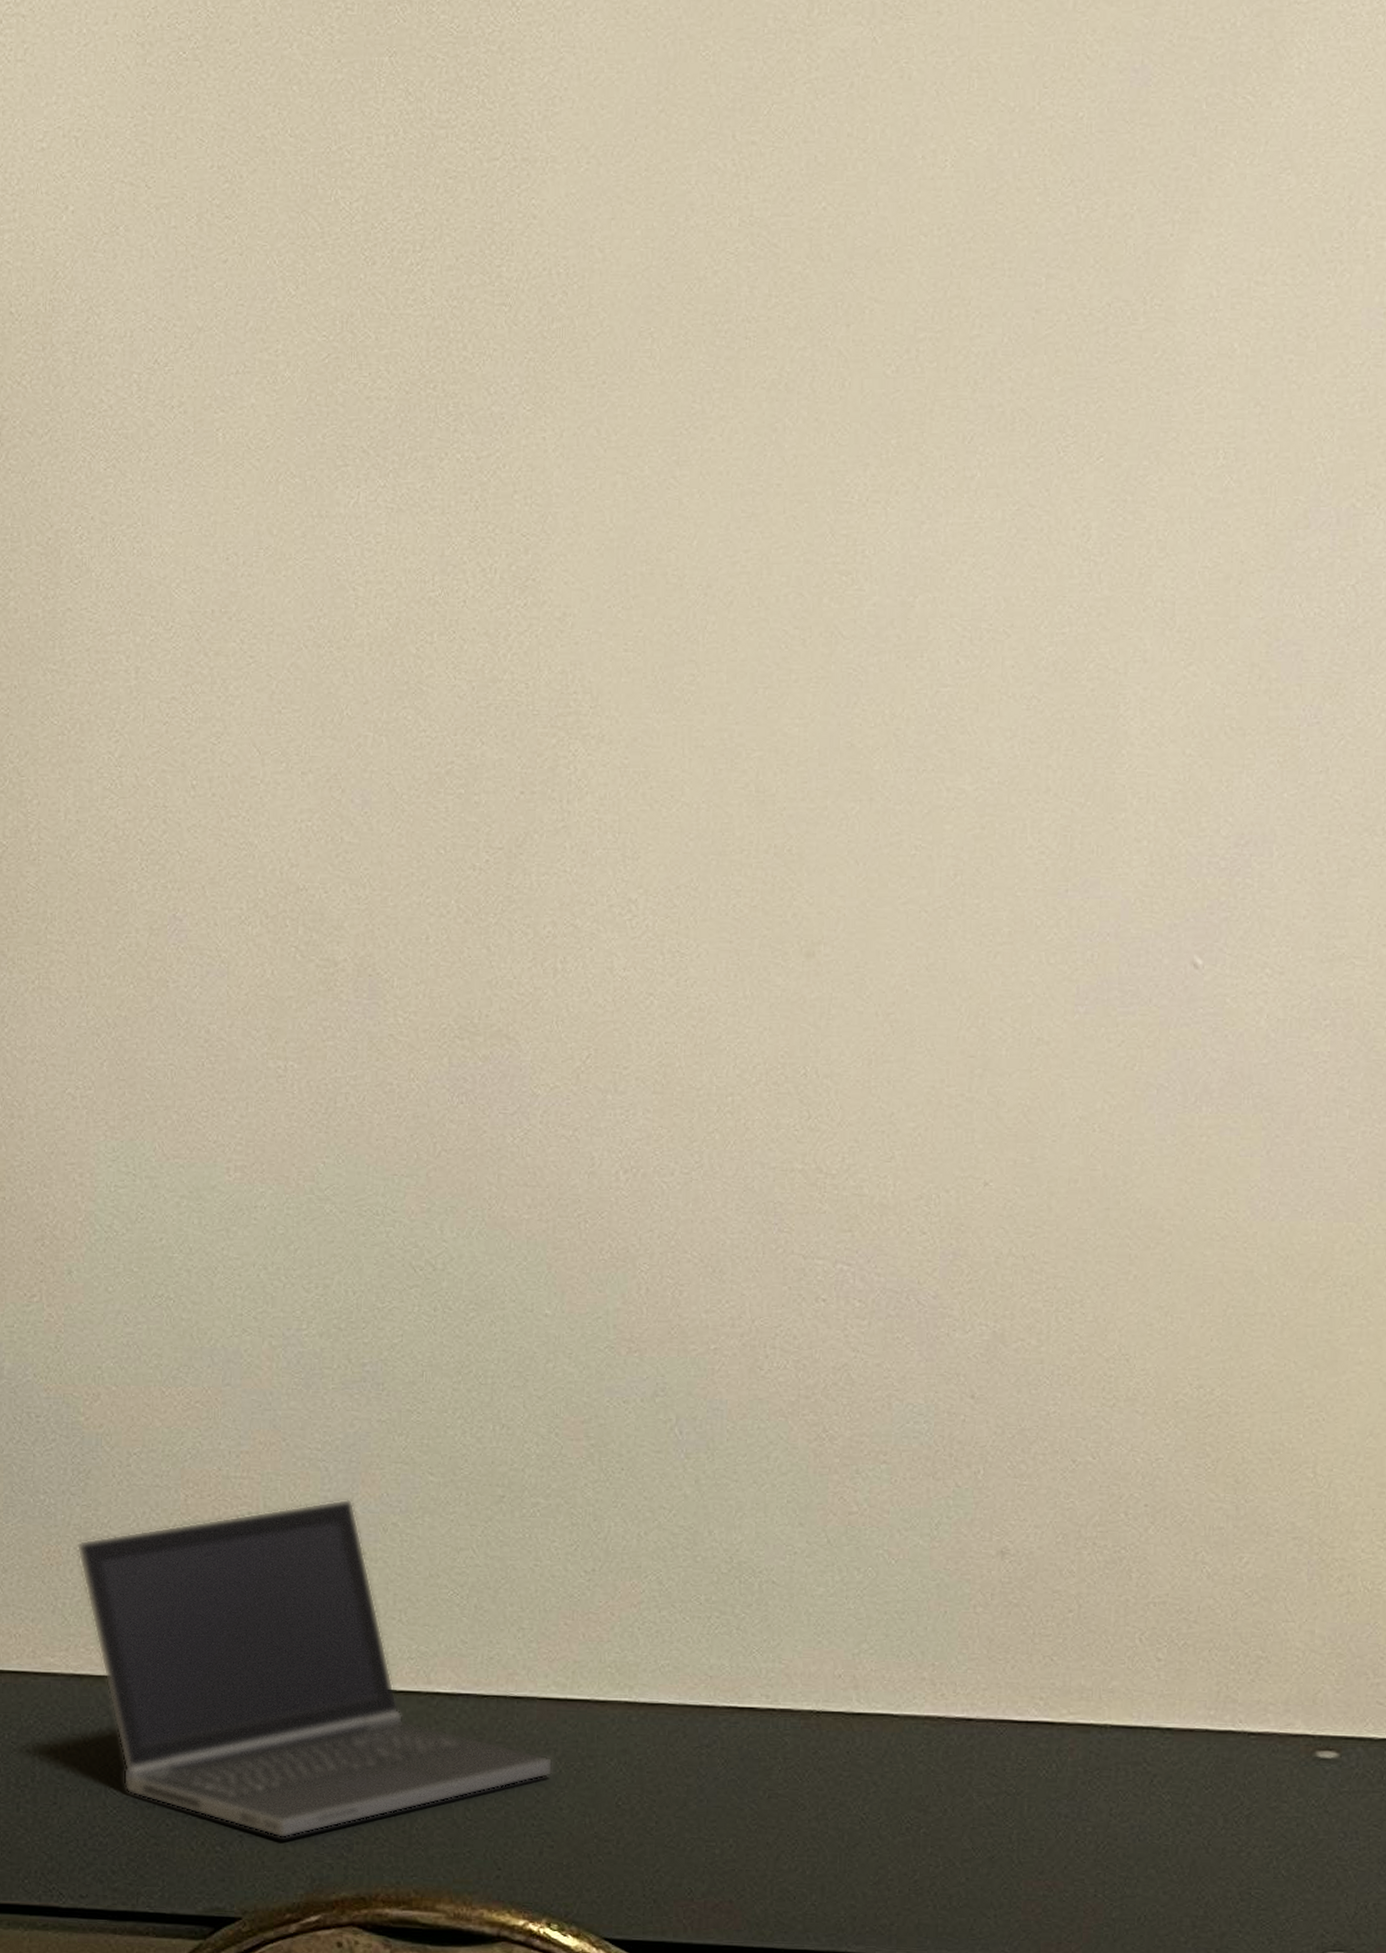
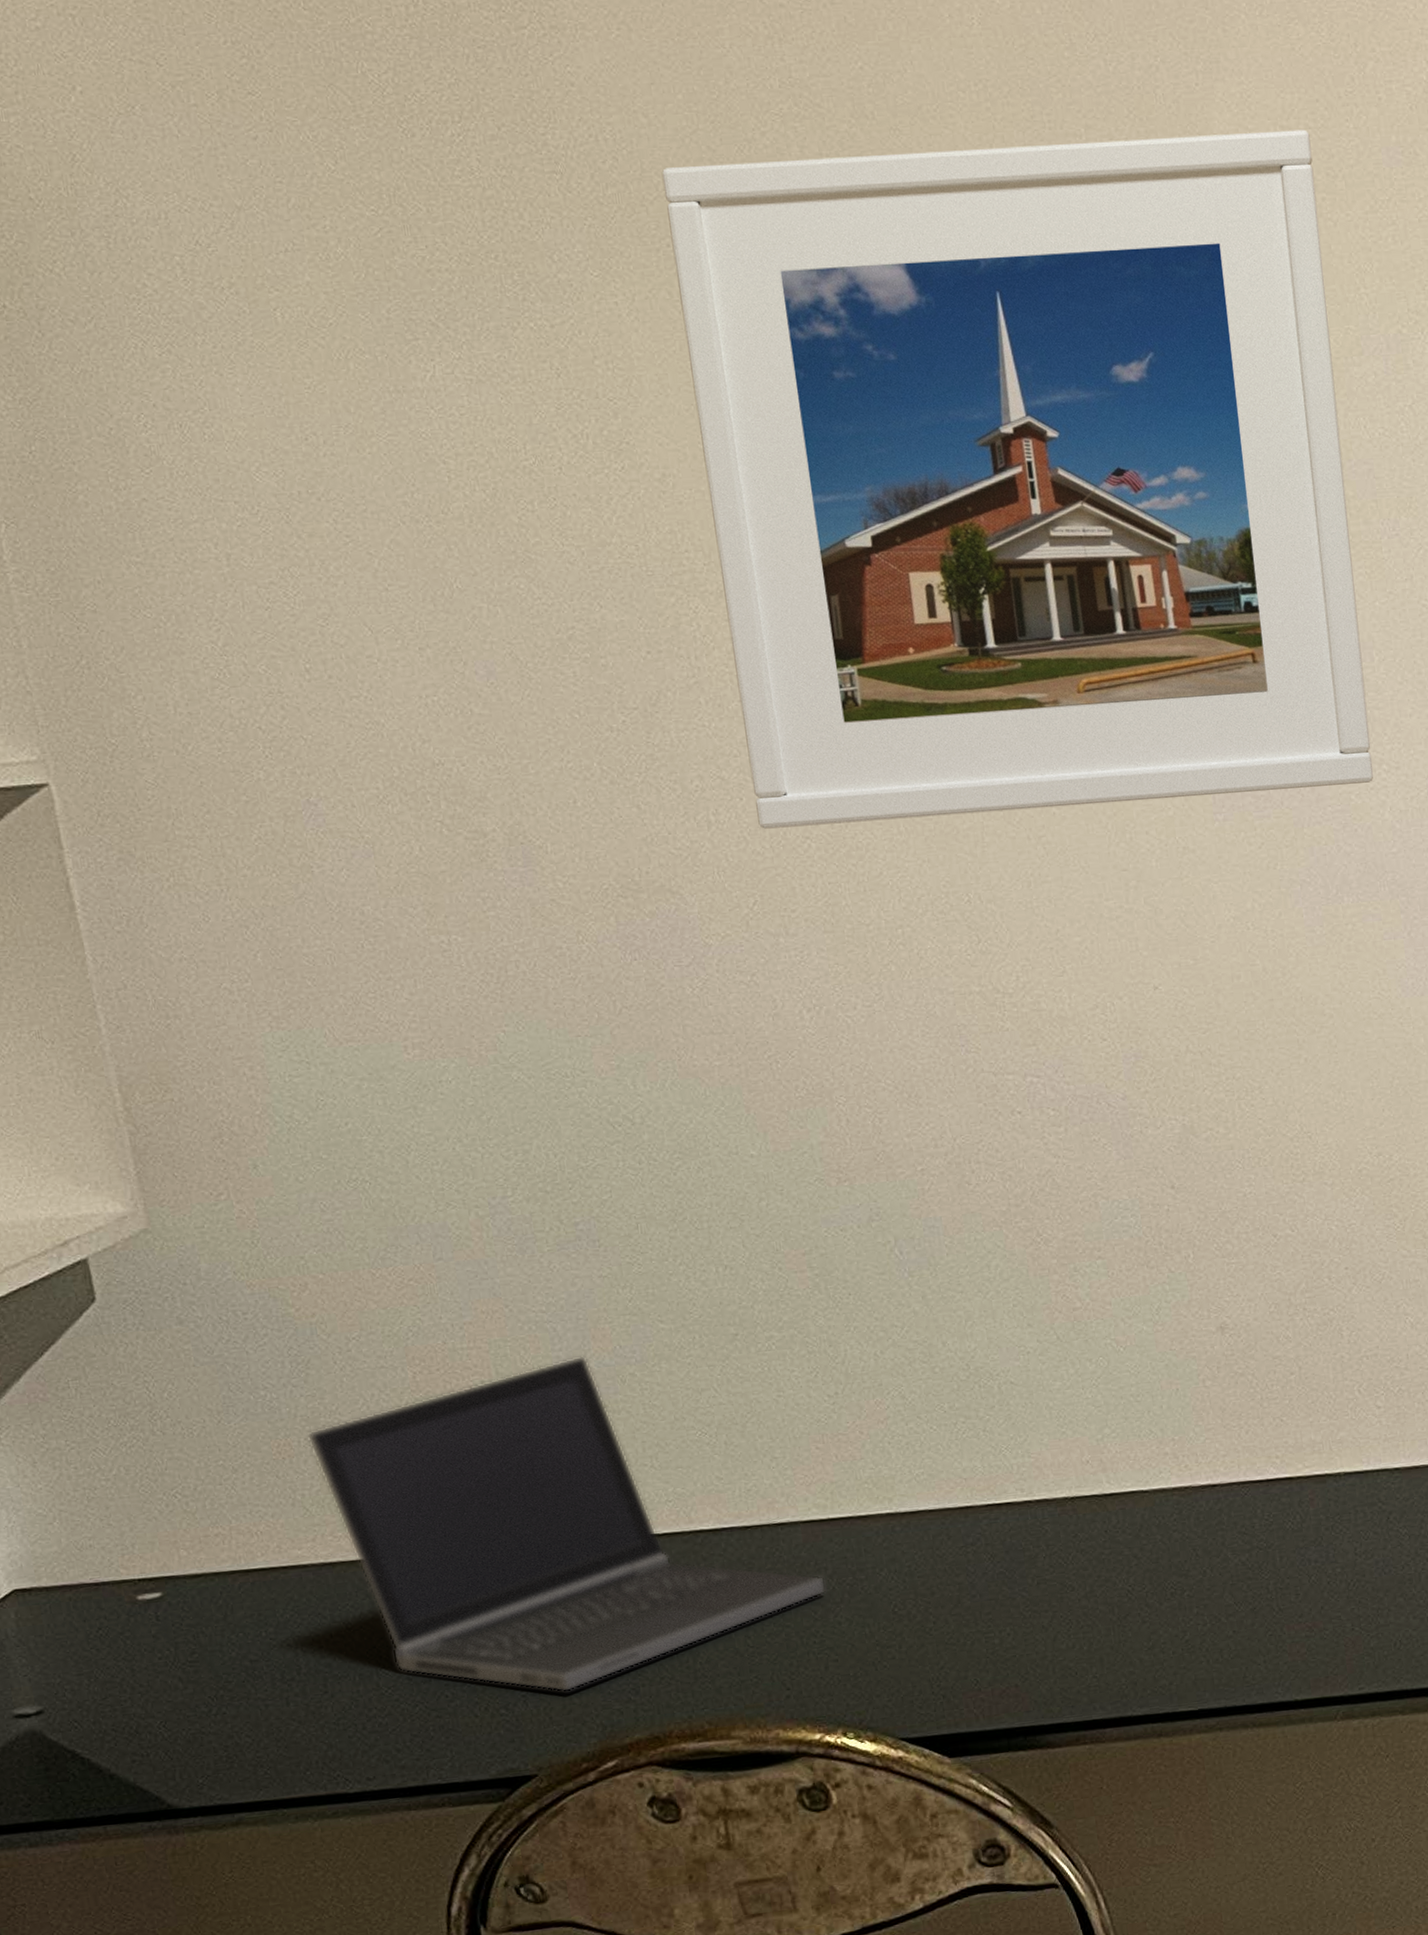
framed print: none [604,286,1286,986] -> present [661,129,1374,829]

